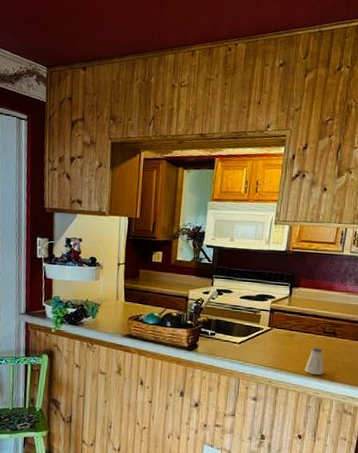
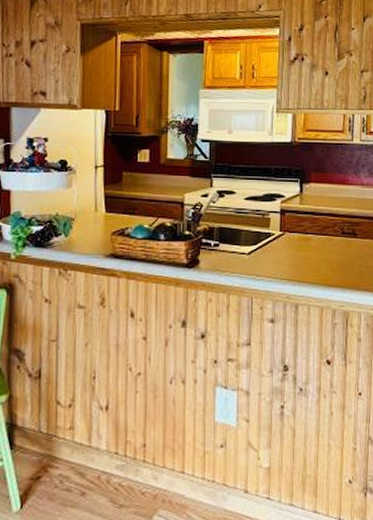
saltshaker: present [305,348,324,375] -> none [326,252,347,284]

